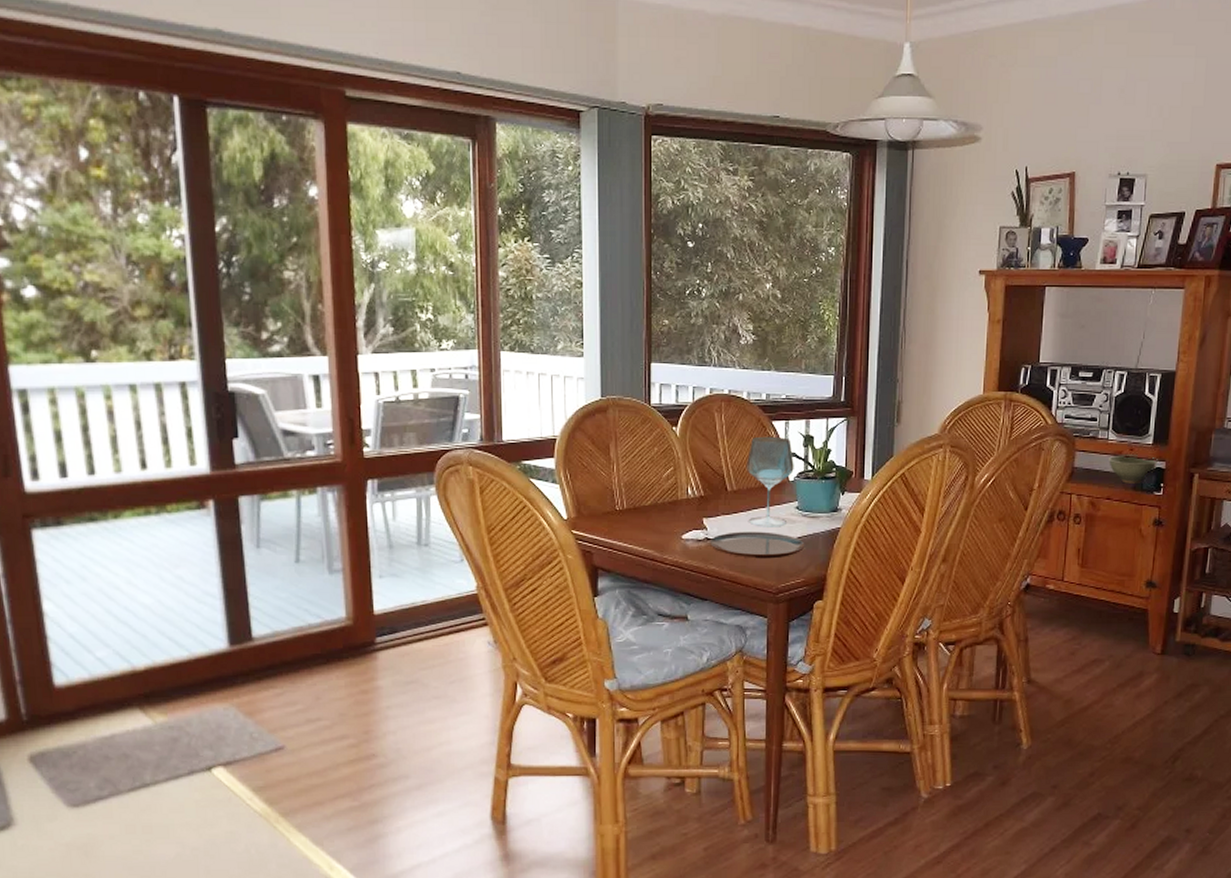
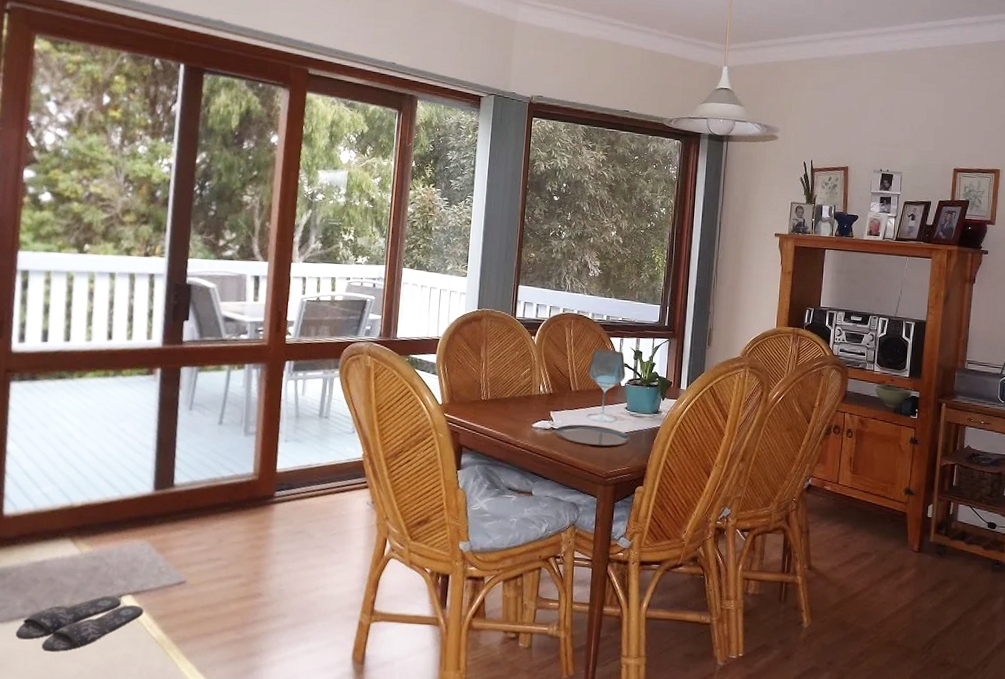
slippers: none [95,769,240,834] -> present [15,595,144,652]

